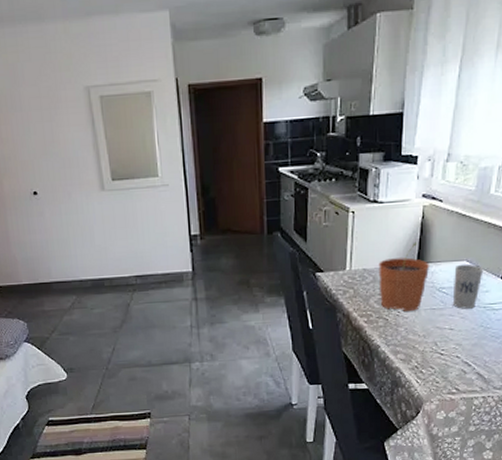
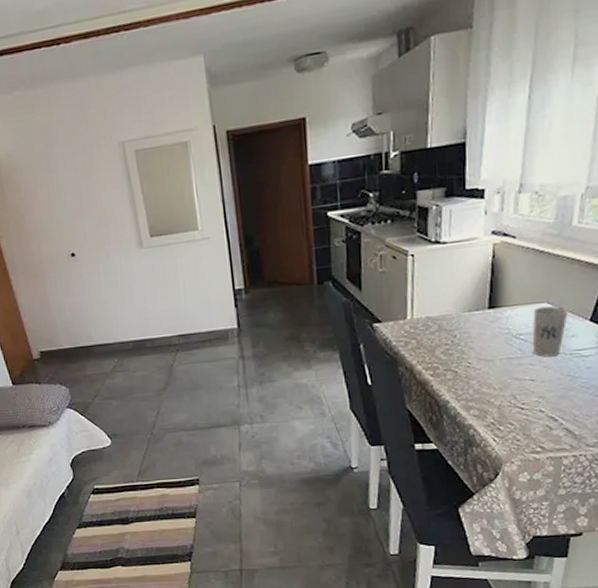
plant pot: present [379,241,430,311] -> none [444,284,505,362]

